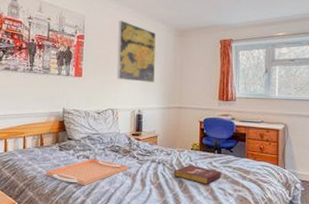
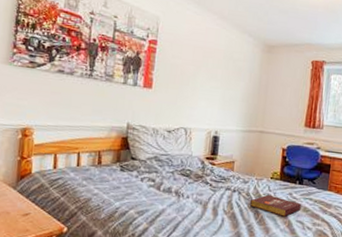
serving tray: present [45,158,129,186] -> none [102,182,200,212]
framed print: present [116,21,156,83] -> none [192,27,241,103]

